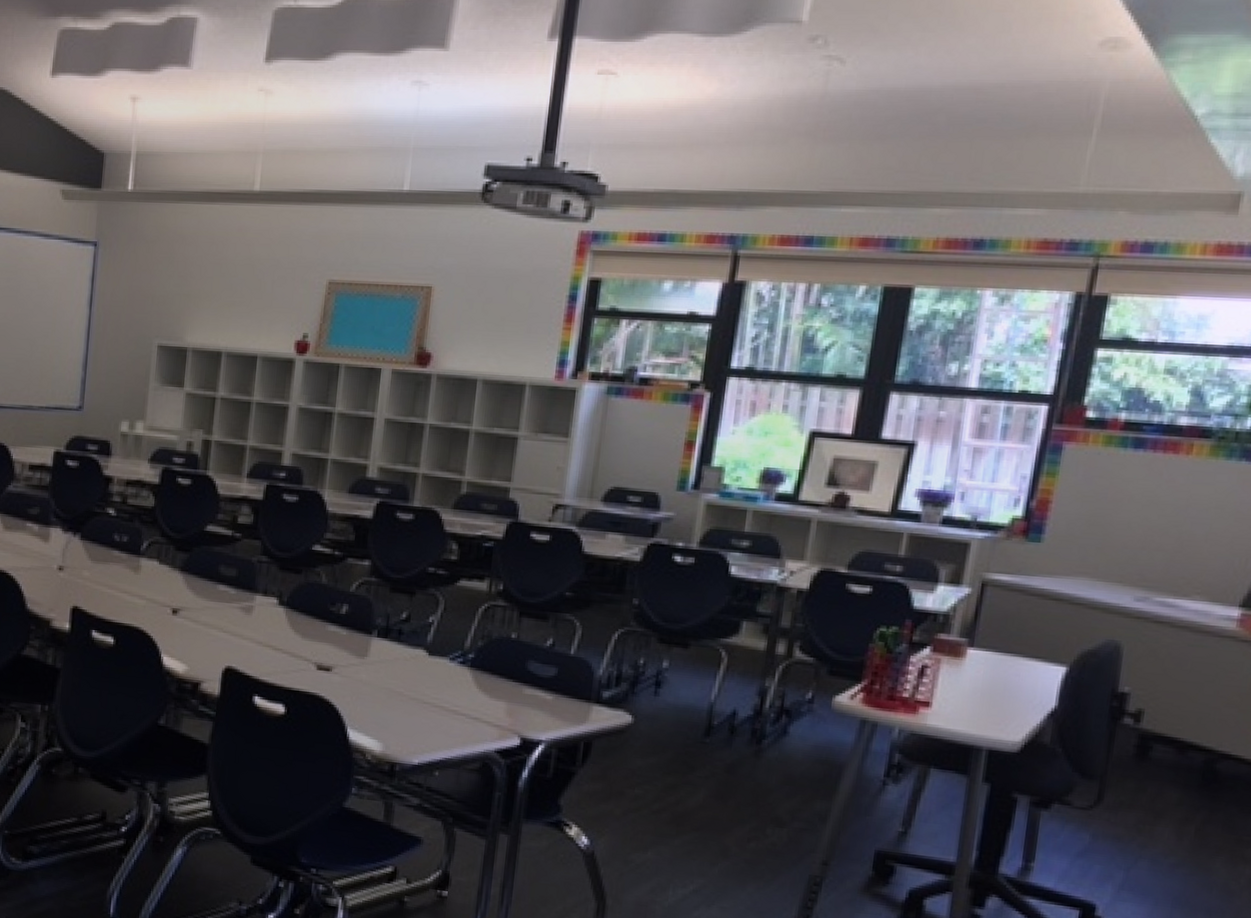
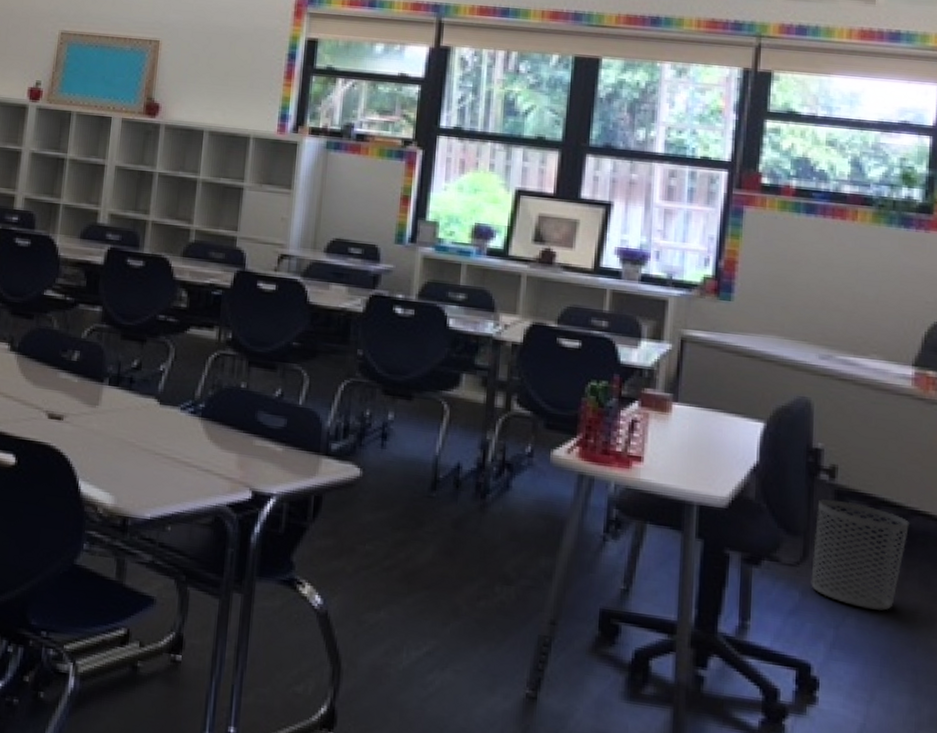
waste bin: none [1103,743,1218,853] -> present [811,499,909,611]

